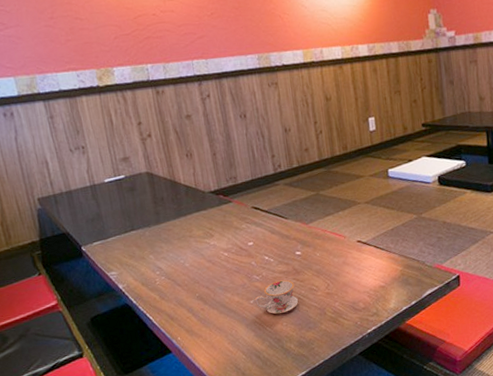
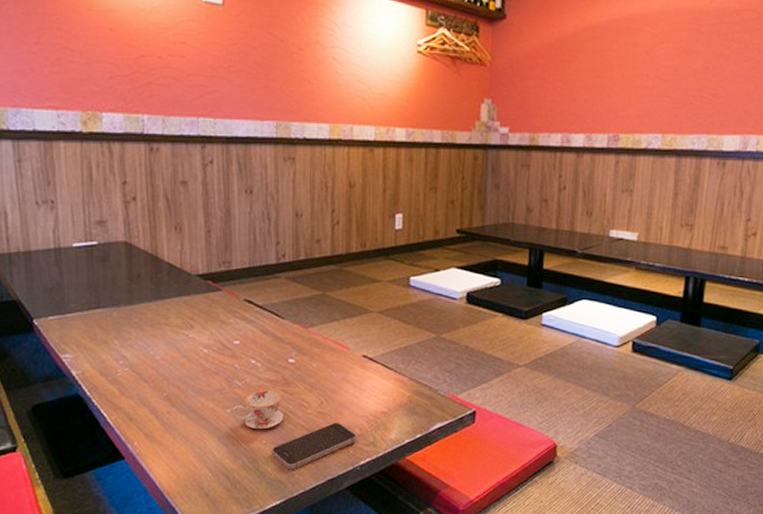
smartphone: none [291,300,362,345] -> present [271,423,357,470]

